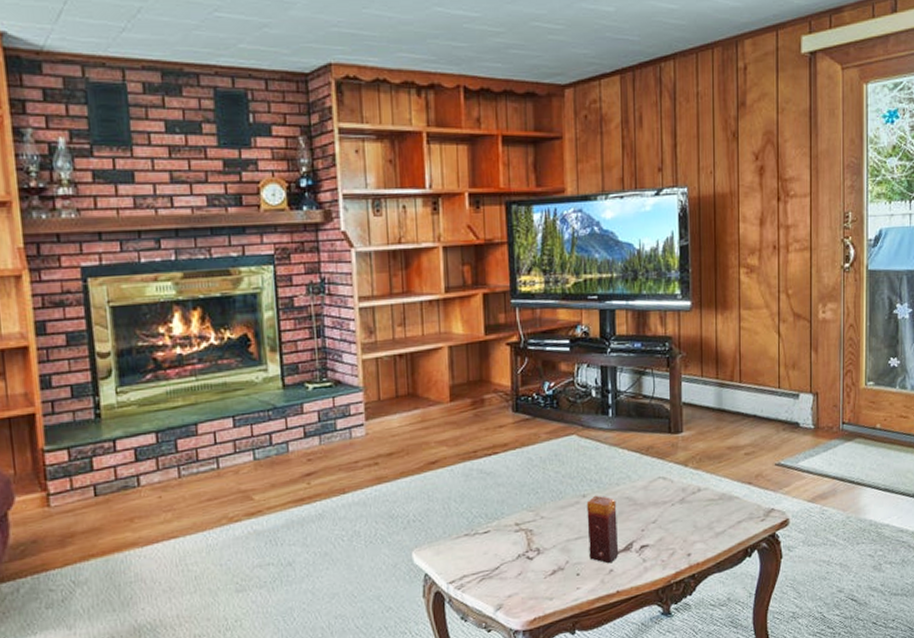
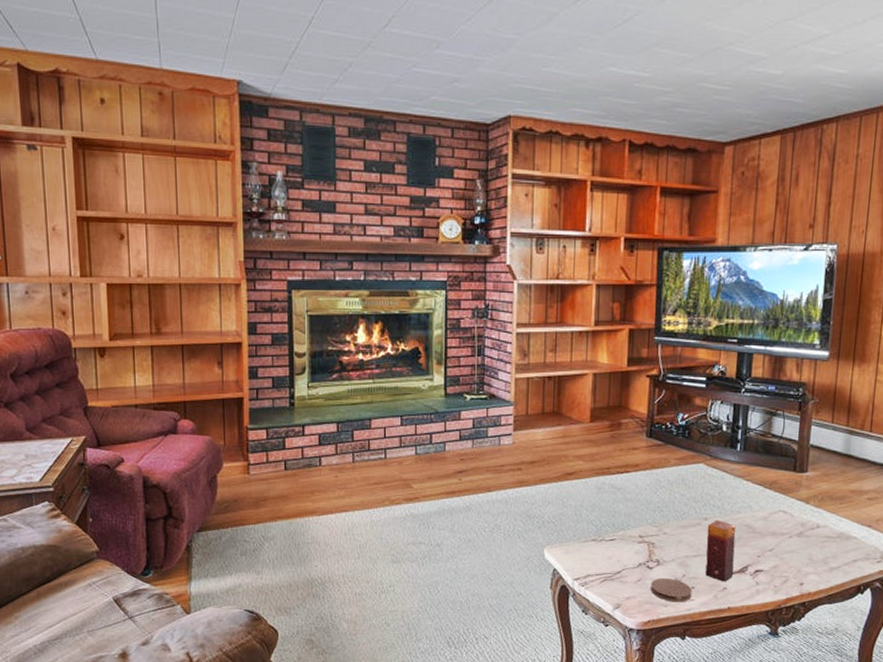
coaster: none [533,567,578,594] -> present [651,578,693,602]

